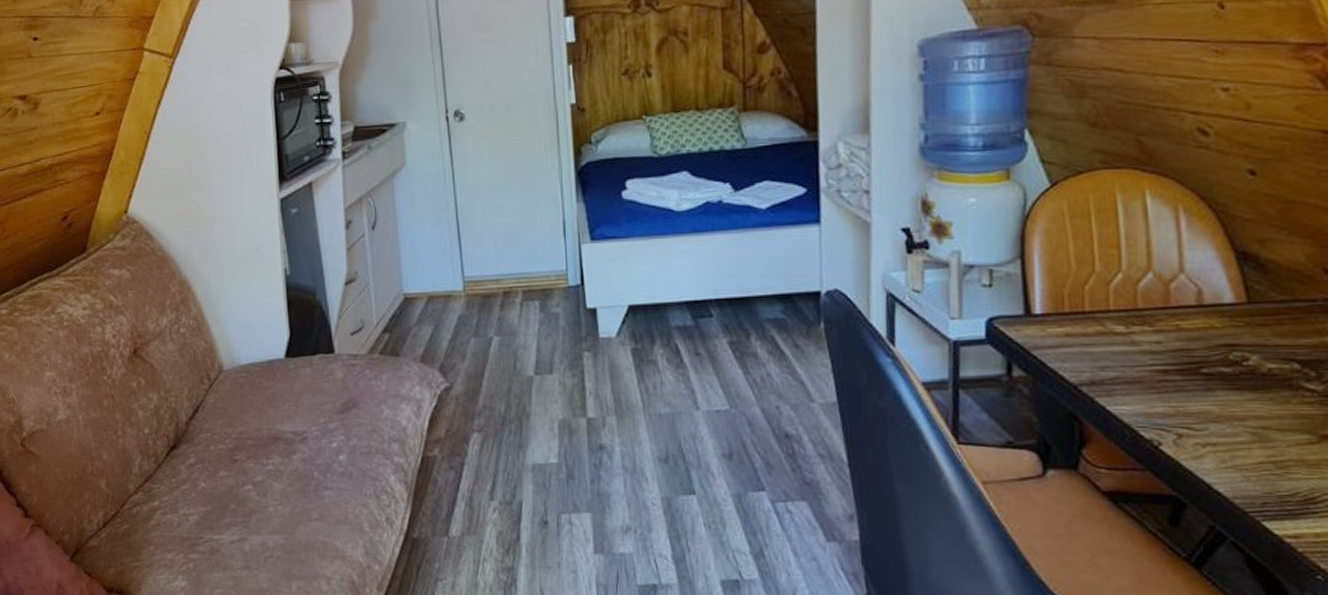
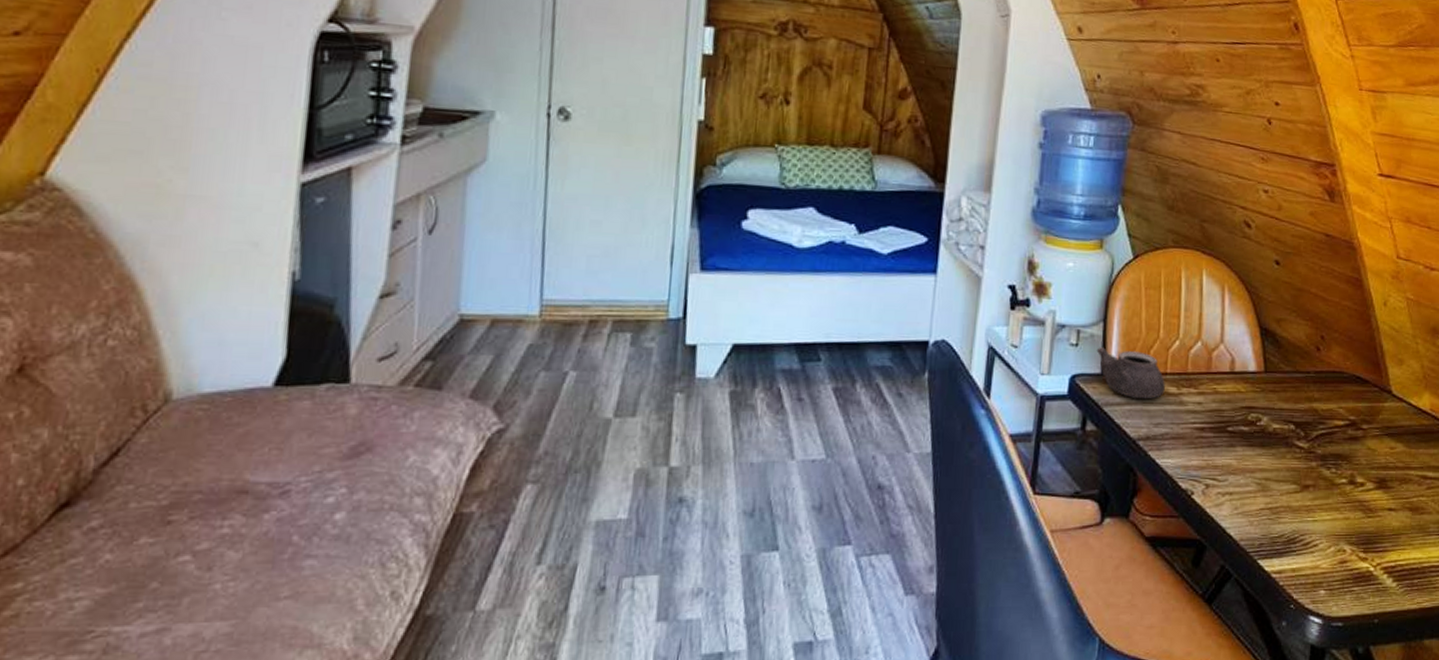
teapot: none [1015,286,1109,339] -> present [1096,347,1165,398]

